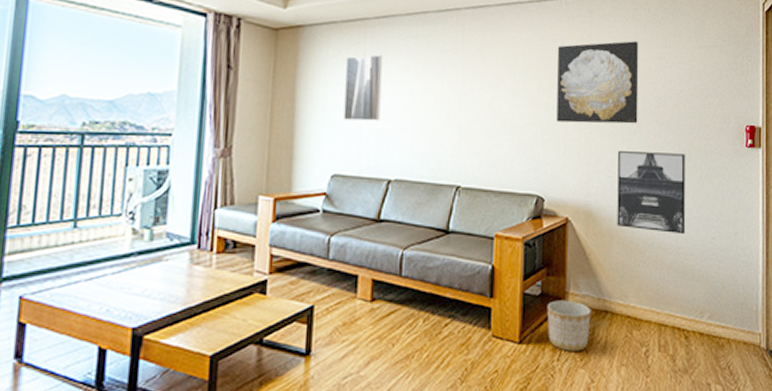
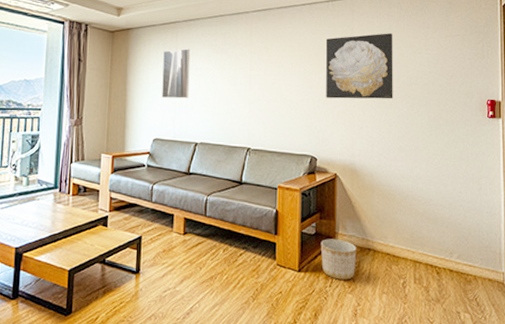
wall art: present [617,151,686,235] -> none [377,121,436,189]

